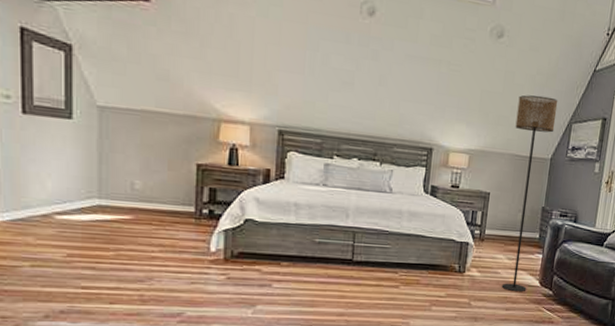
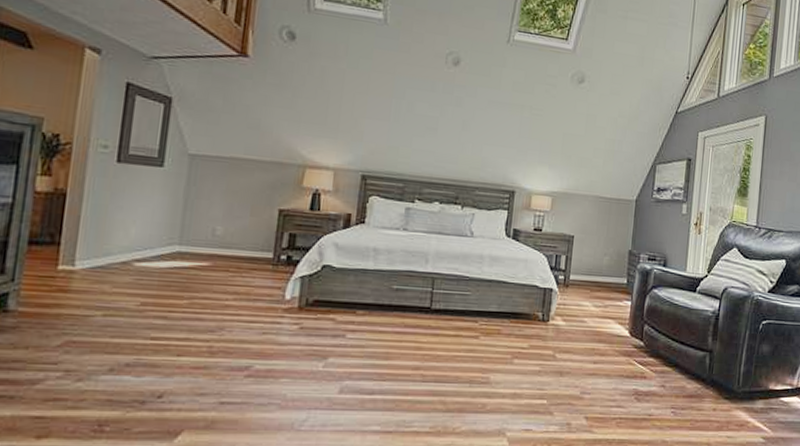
floor lamp: present [501,94,558,292] -> none [588,137,641,343]

